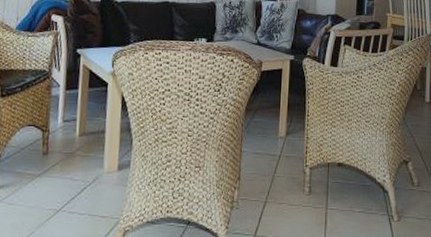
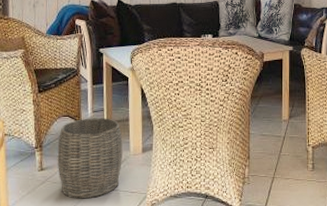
woven basket: none [16,128,96,224] -> present [57,118,123,199]

